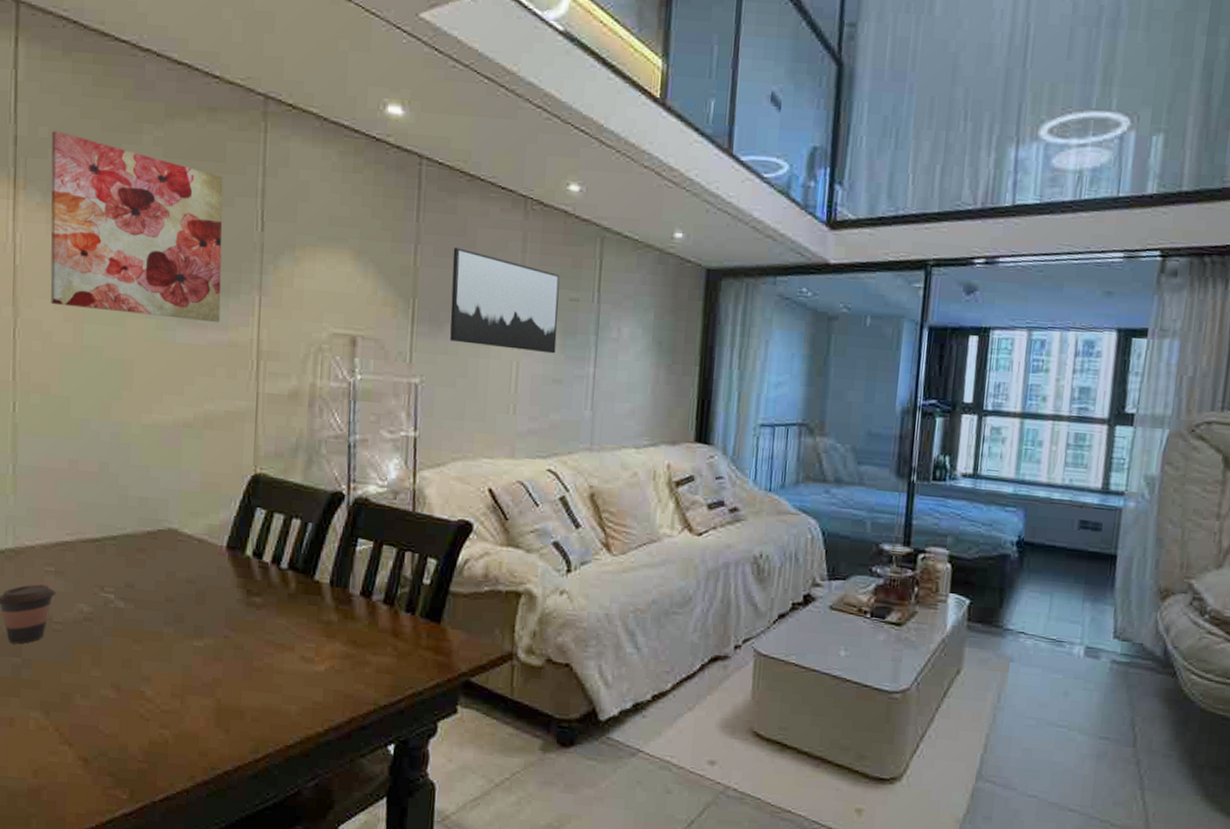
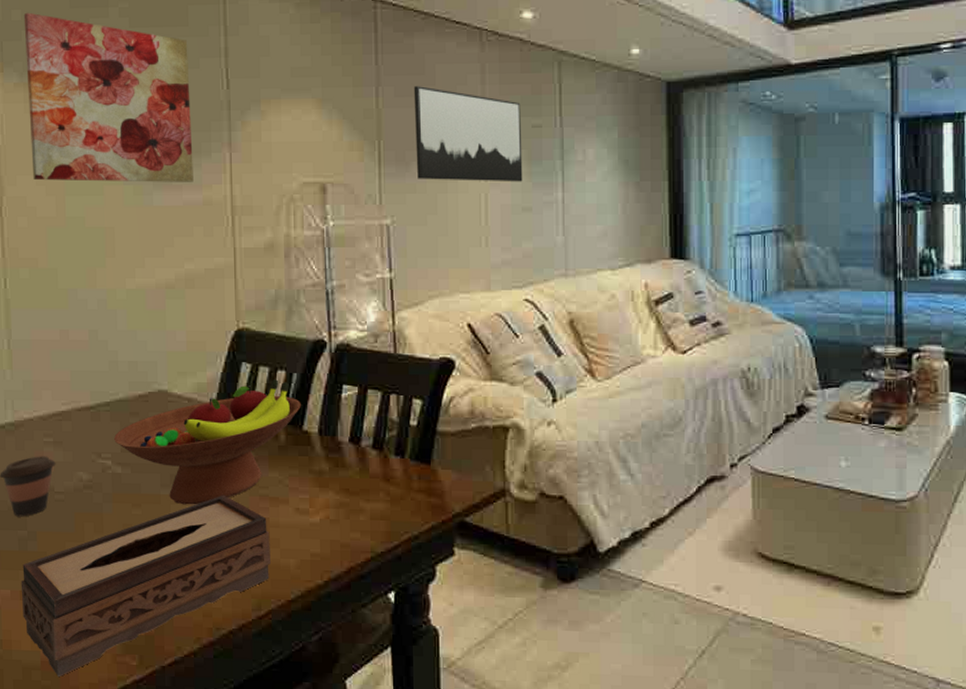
tissue box: none [11,637,273,805] -> present [20,494,270,676]
fruit bowl: none [119,527,314,646] -> present [114,379,301,505]

